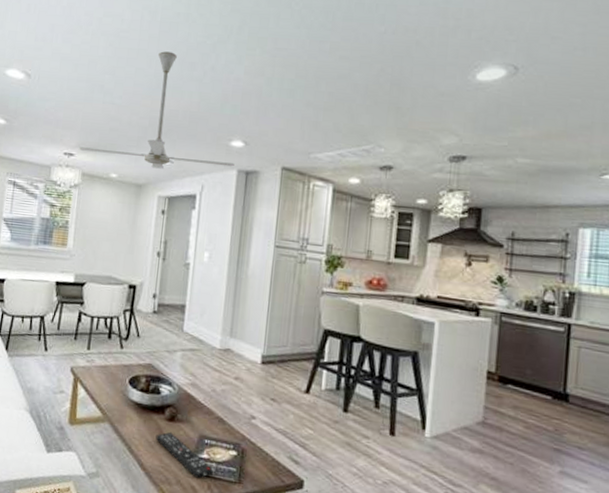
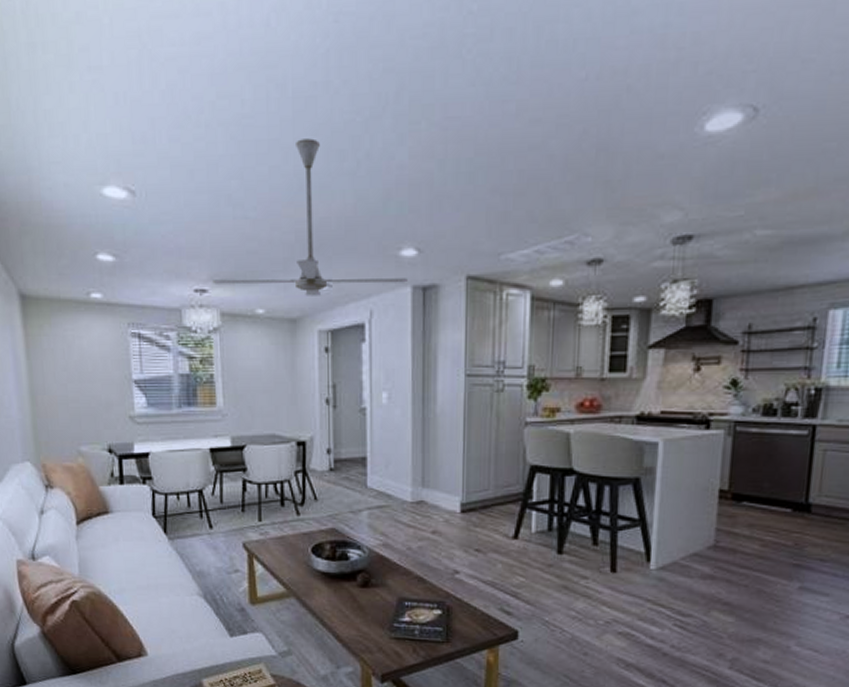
remote control: present [155,431,213,478] -> none [349,598,417,643]

